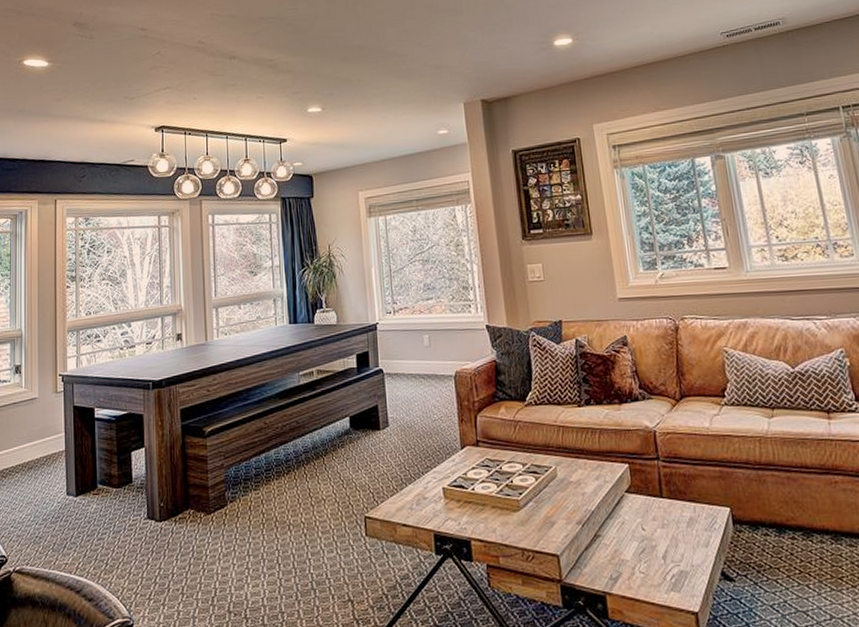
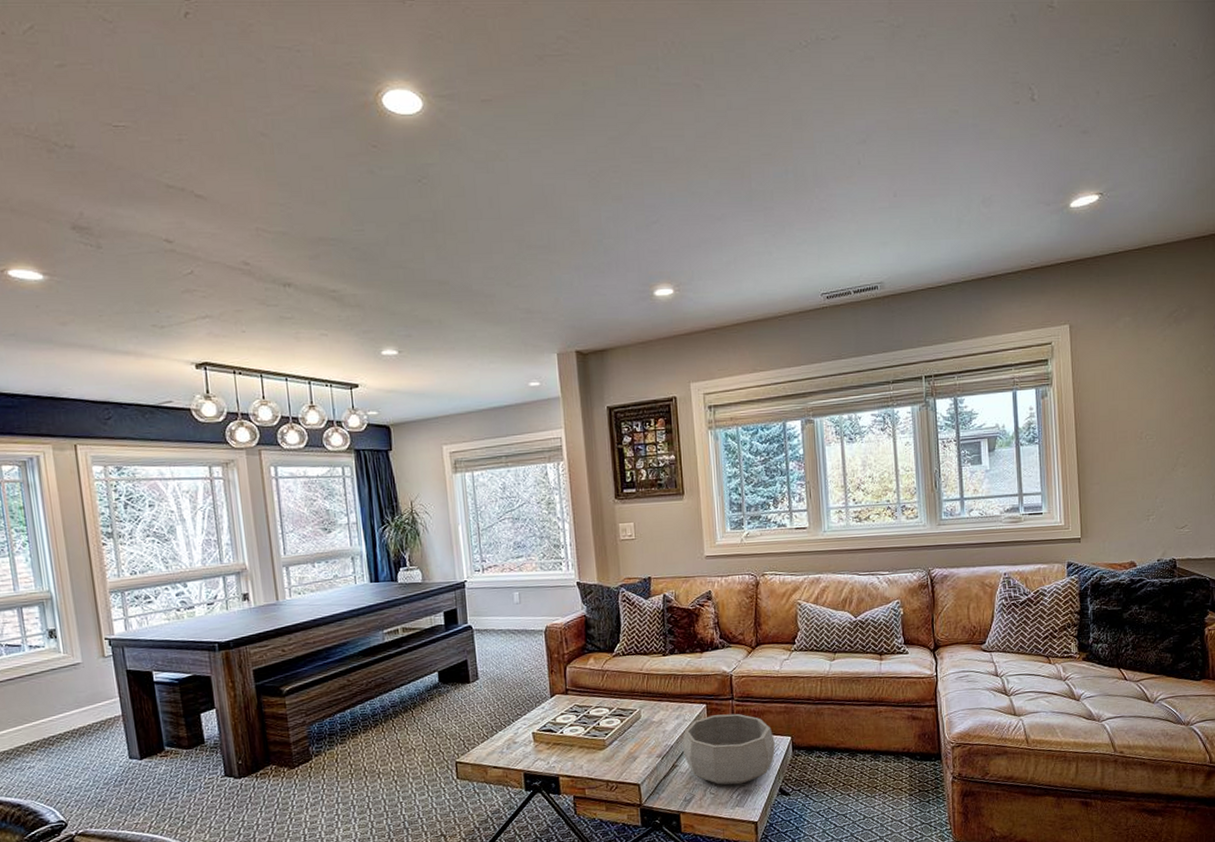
decorative bowl: none [604,476,713,564] -> present [682,713,775,785]

